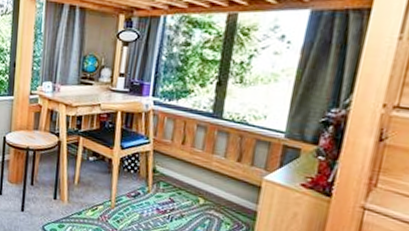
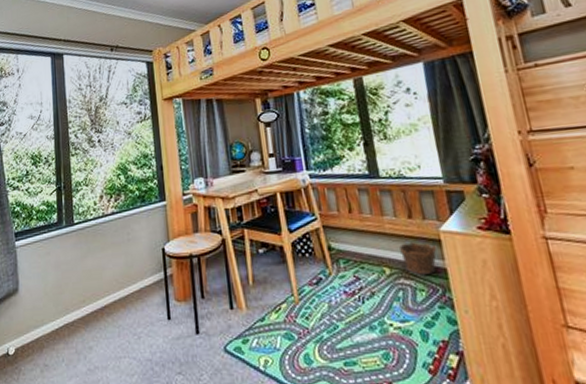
clay pot: none [218,182,255,213] -> present [400,242,438,275]

